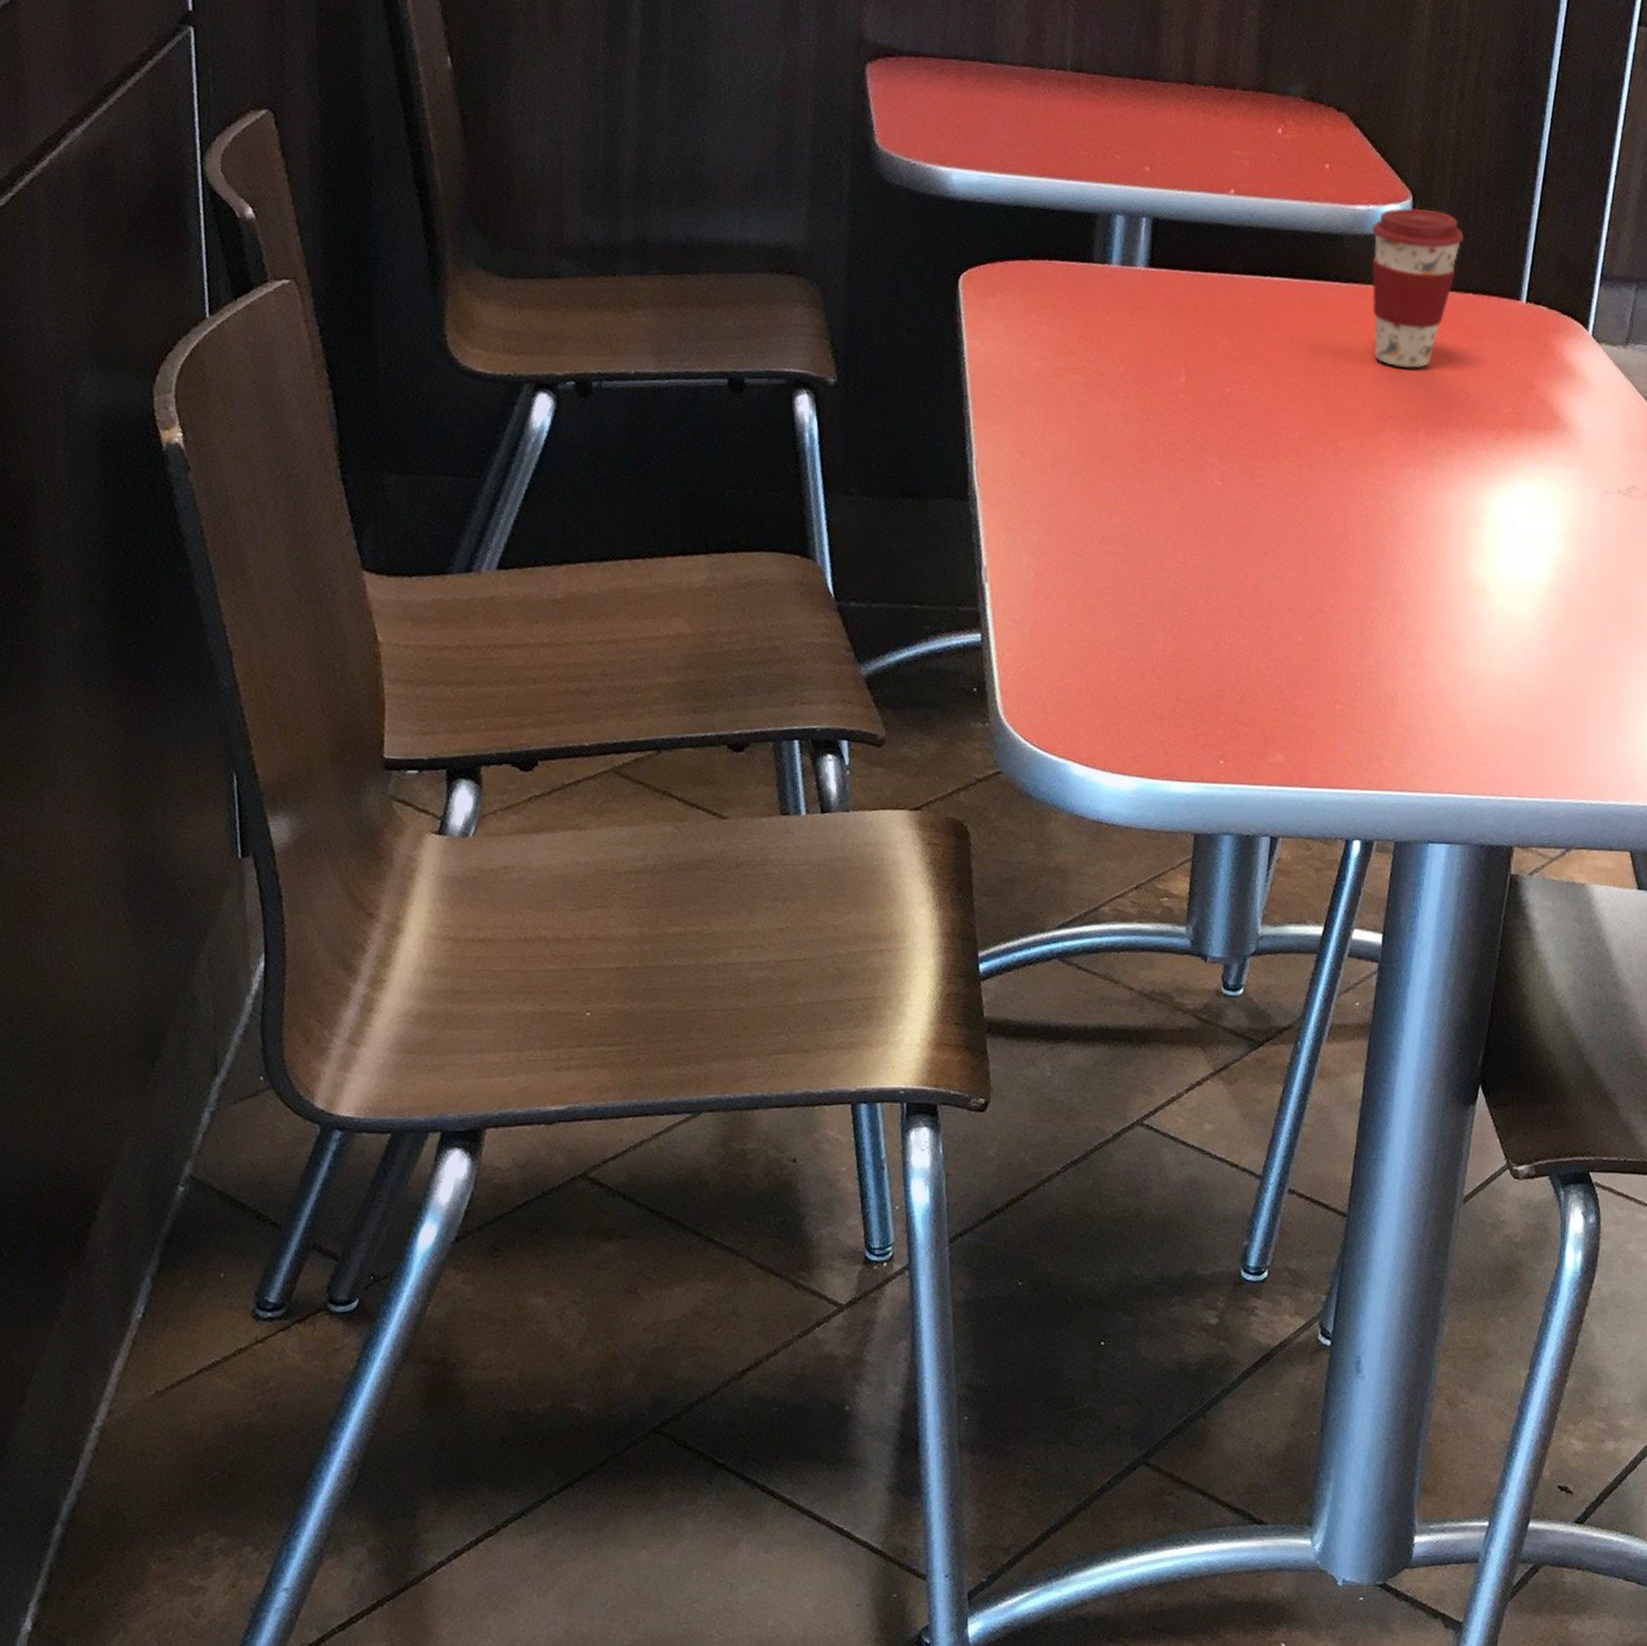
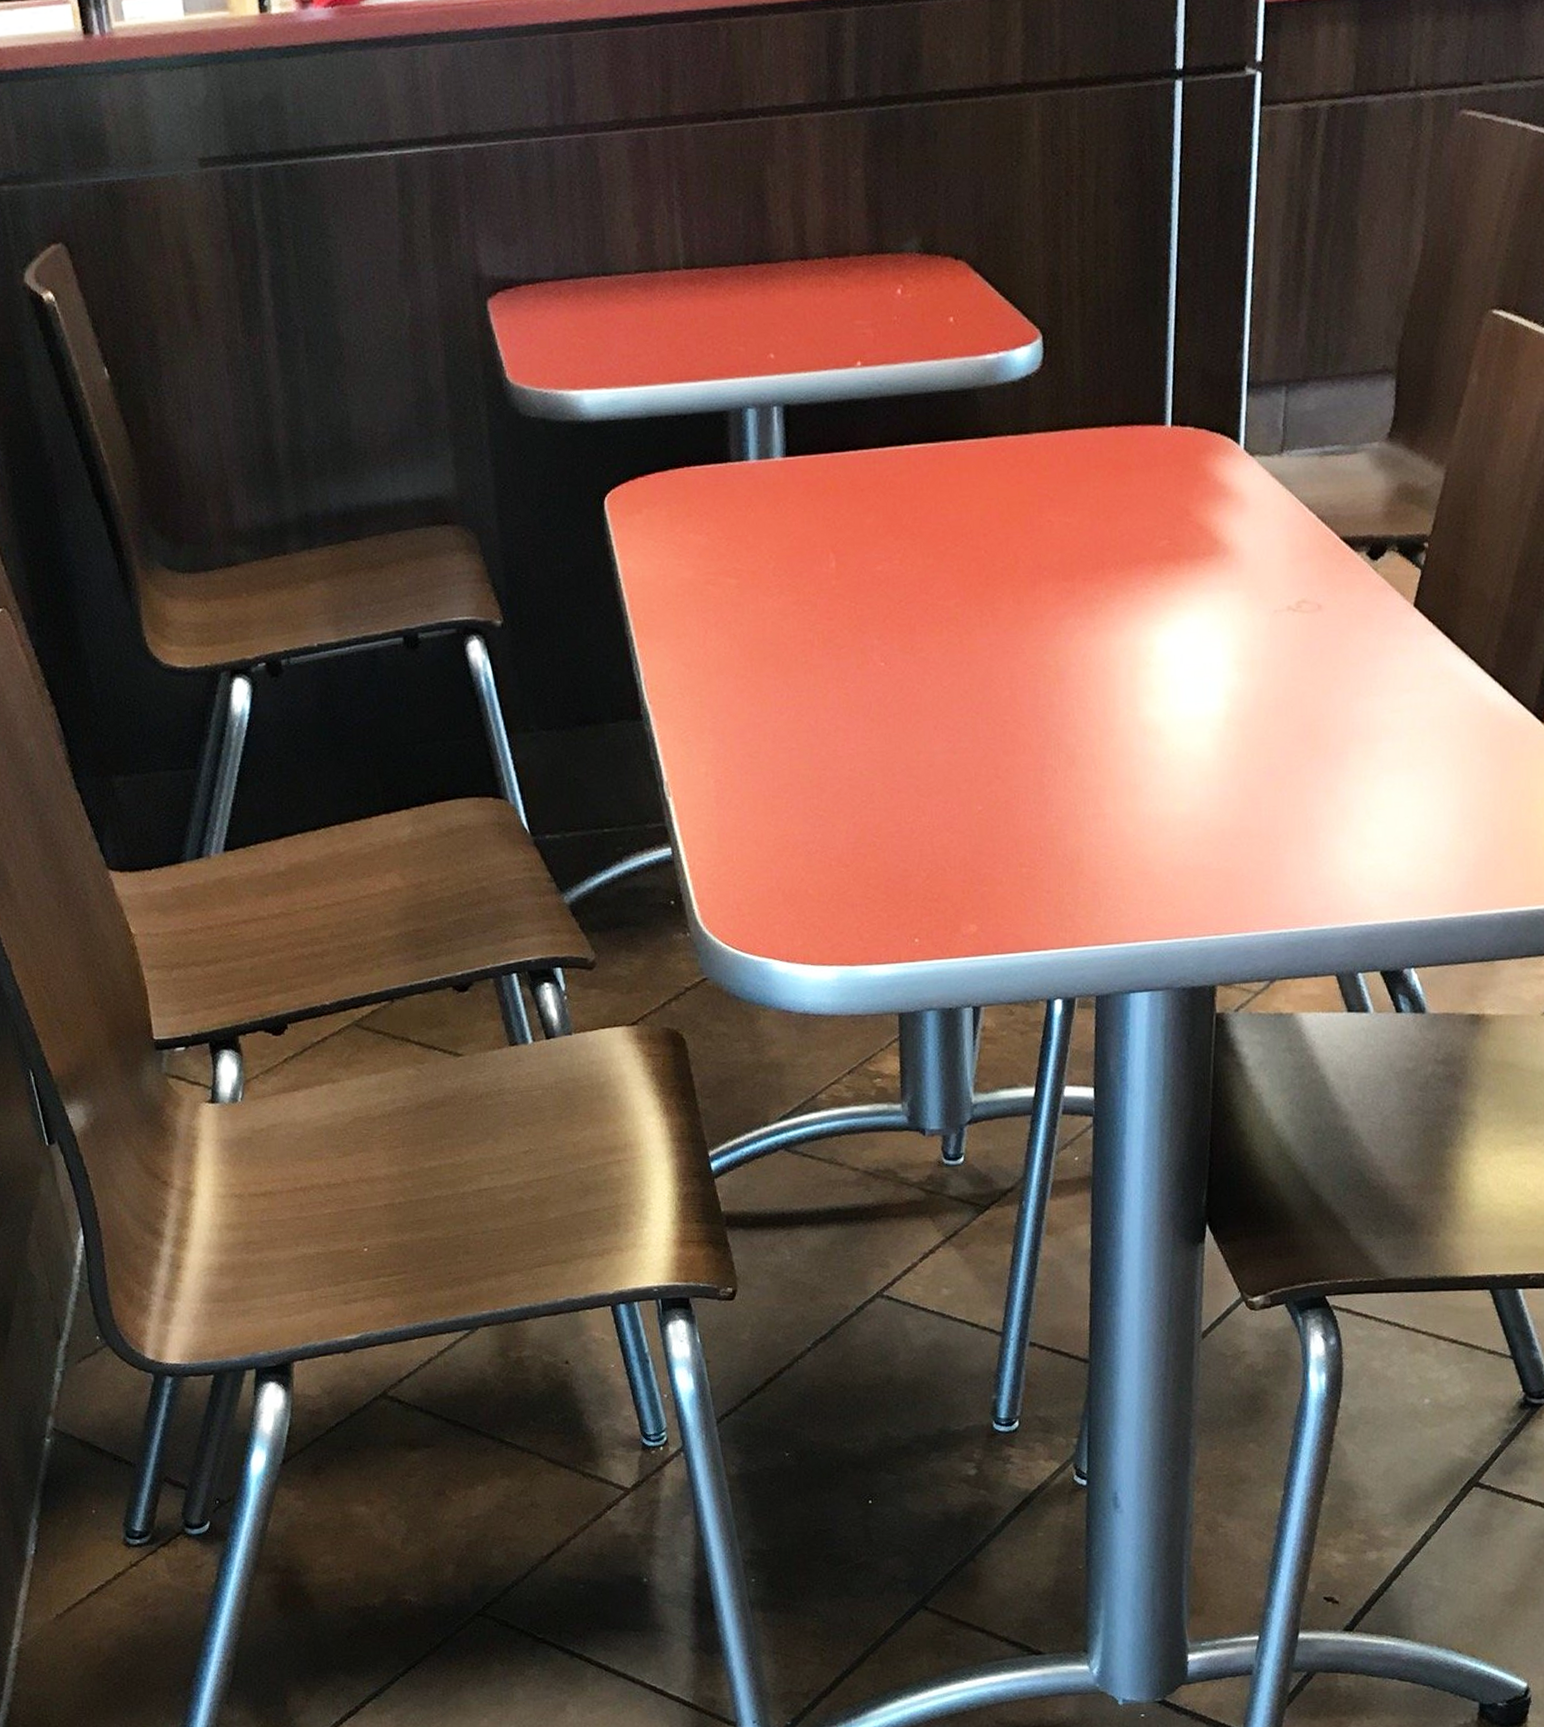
coffee cup: present [1371,207,1464,369] -> none [1004,346,1099,517]

